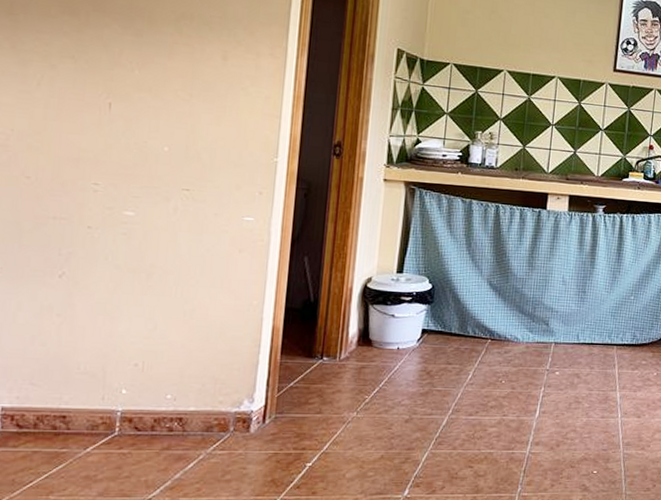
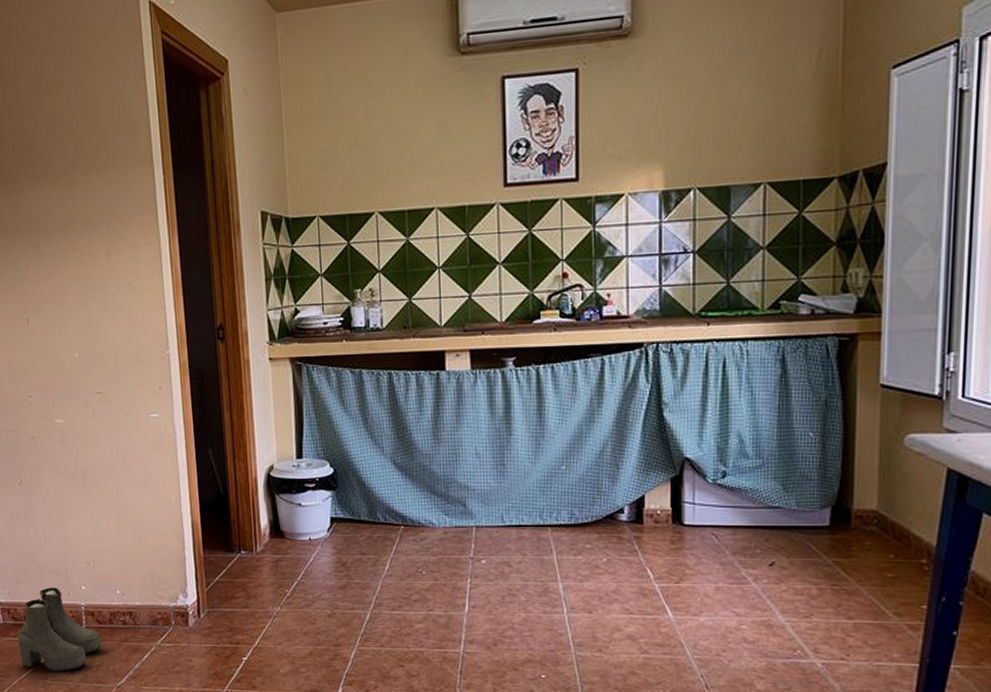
boots: none [18,391,137,485] -> present [17,587,102,672]

